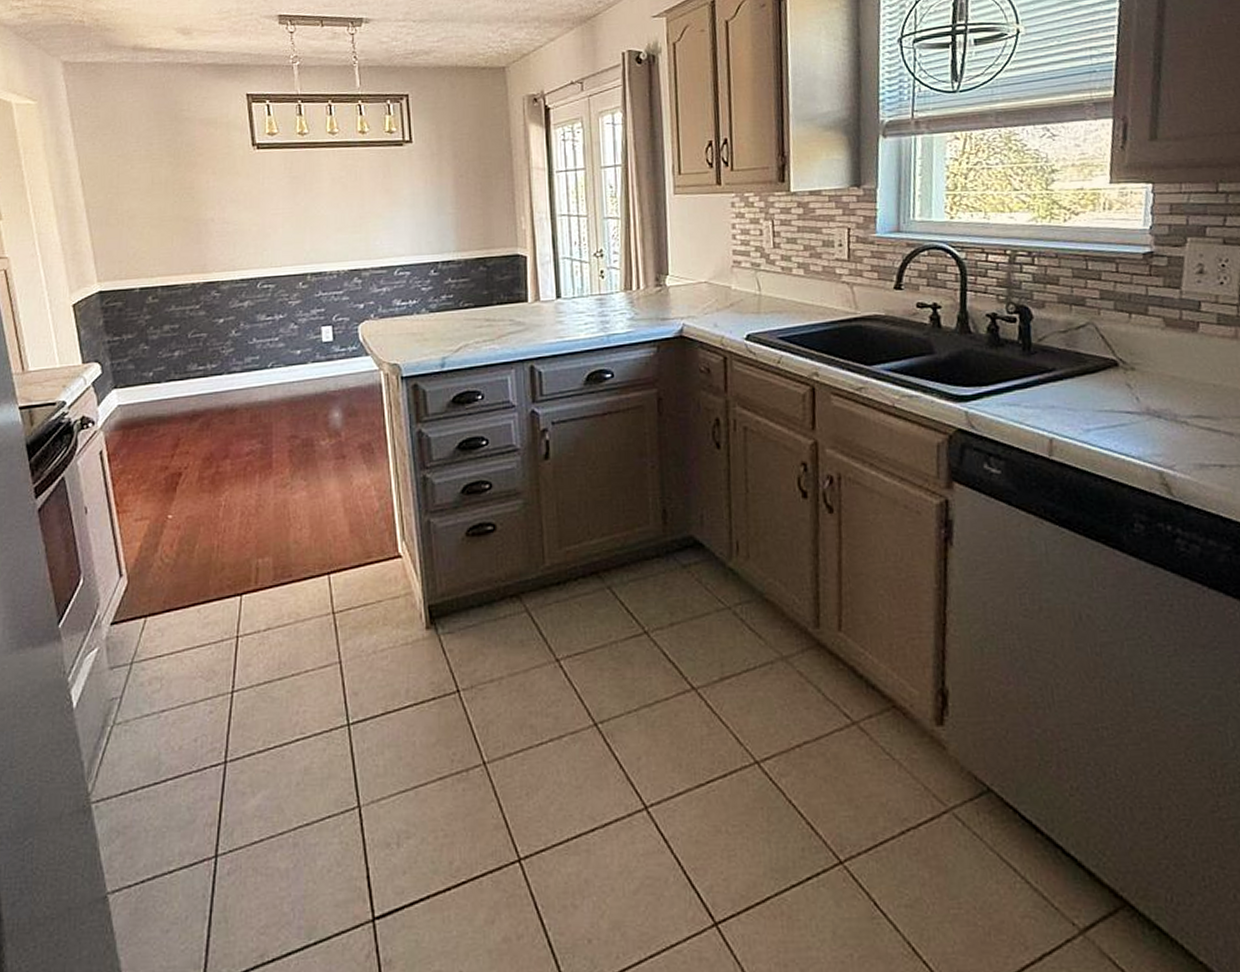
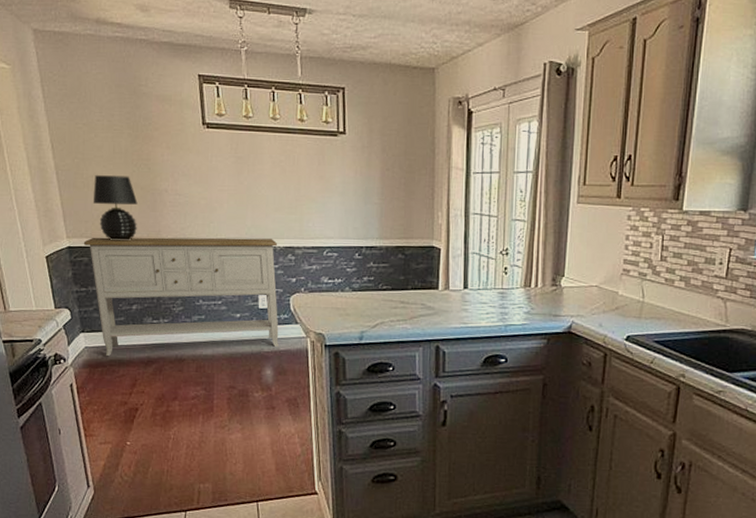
sideboard: none [117,262,347,413] -> present [83,237,279,356]
table lamp: none [128,207,180,281] -> present [92,175,138,241]

